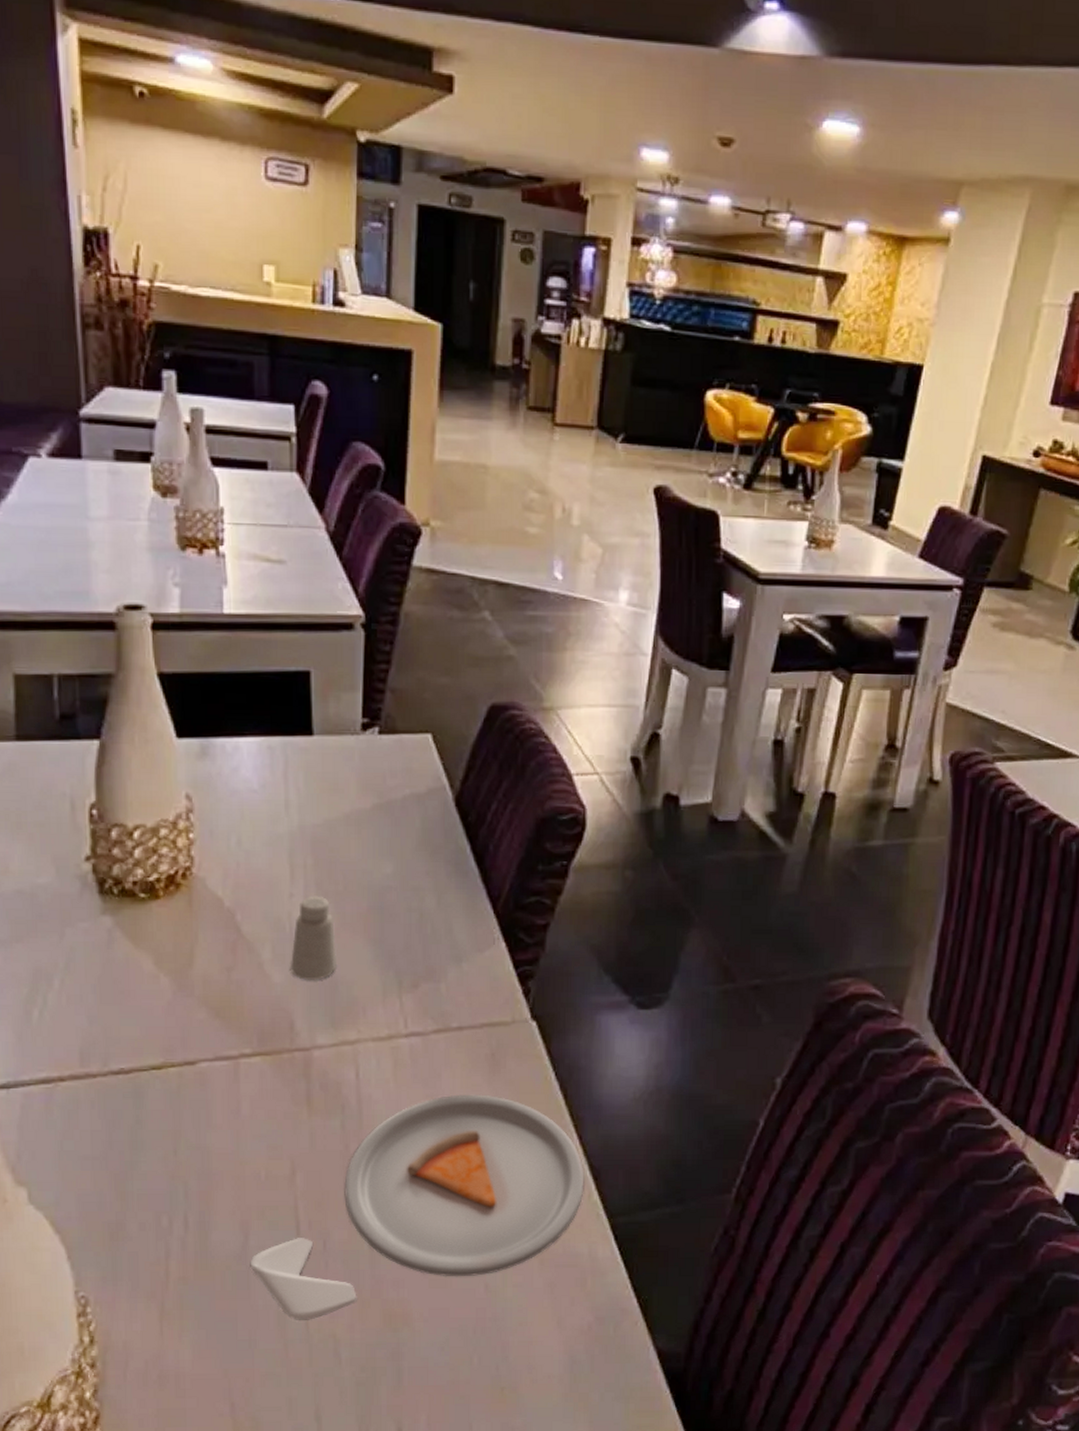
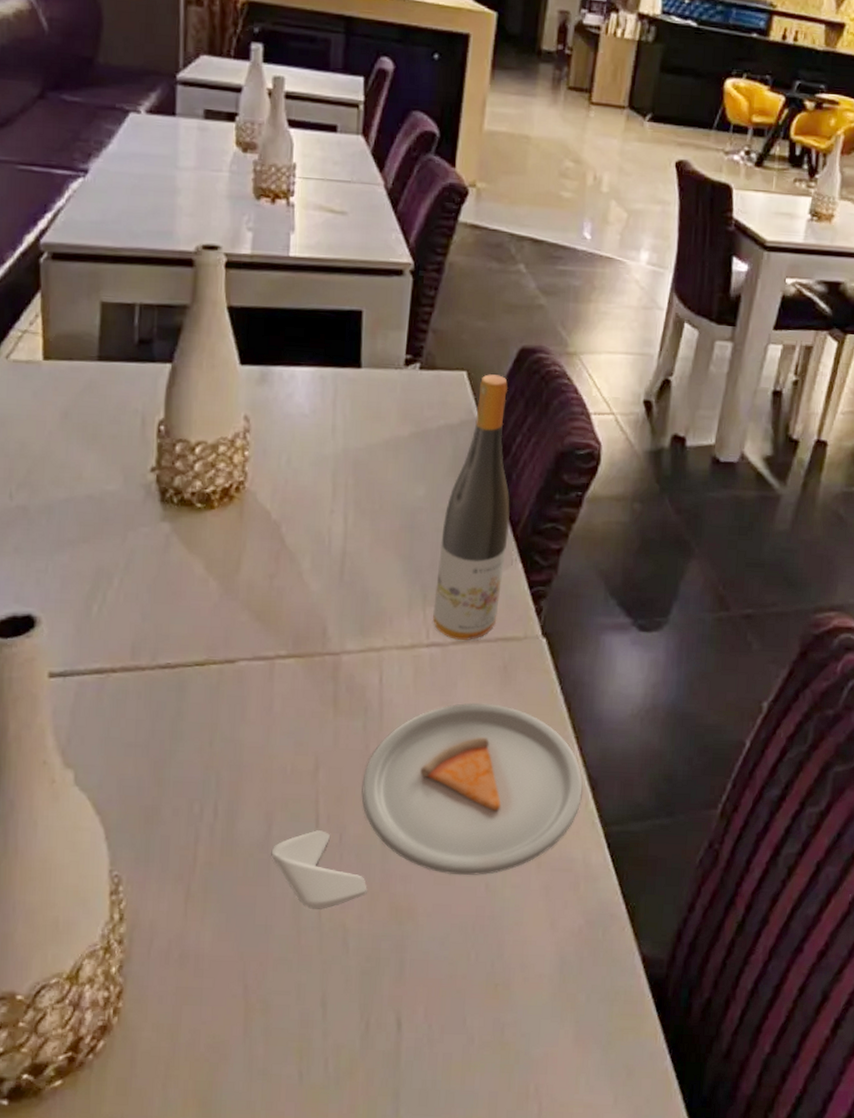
saltshaker: present [291,896,336,981] -> none [327,513,369,591]
wine bottle: none [410,736,490,1028] -> present [433,374,510,640]

